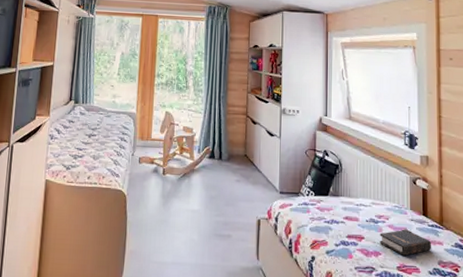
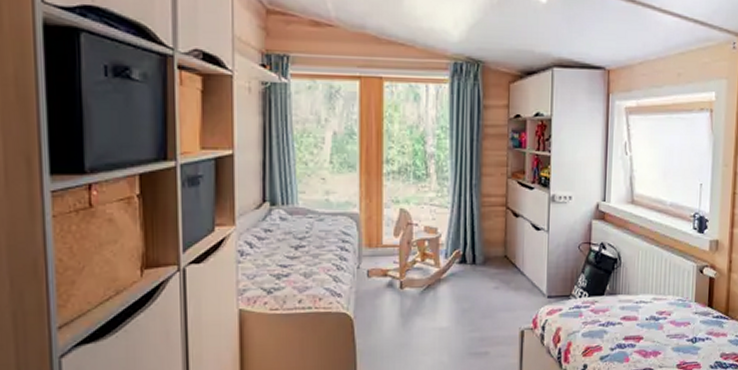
hardback book: present [379,229,432,256] -> none [659,323,716,352]

